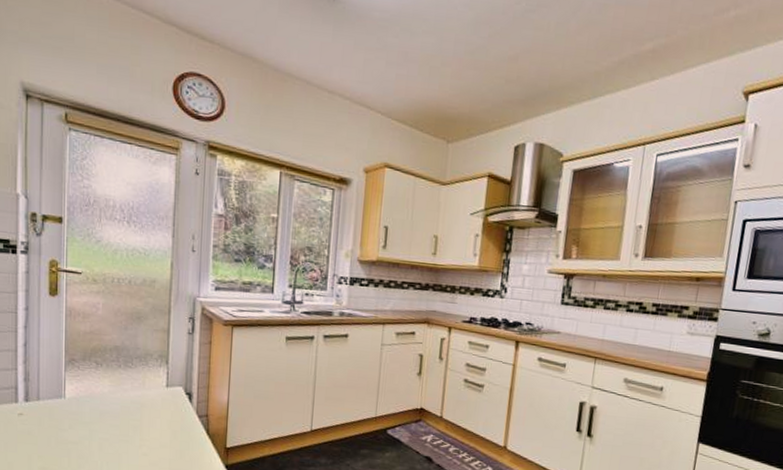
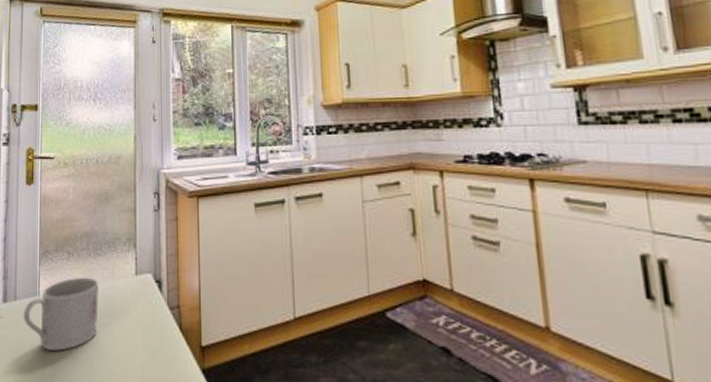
mug: none [47,385,129,446] -> present [23,277,100,351]

